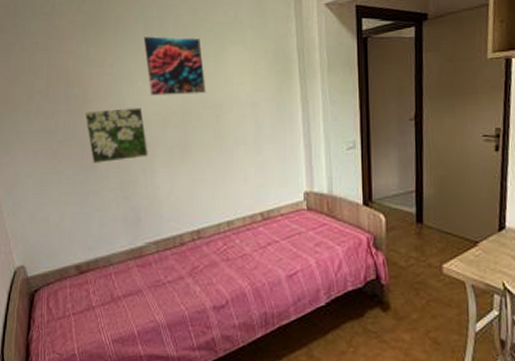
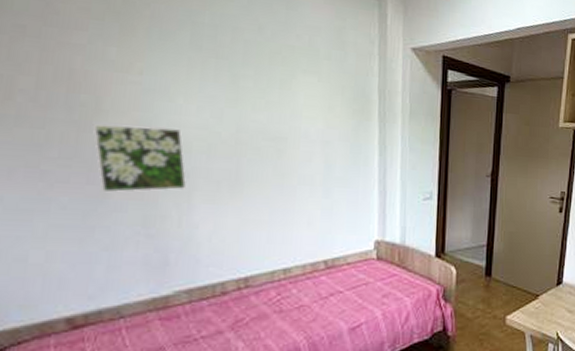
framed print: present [142,35,206,96] -> none [186,44,269,124]

